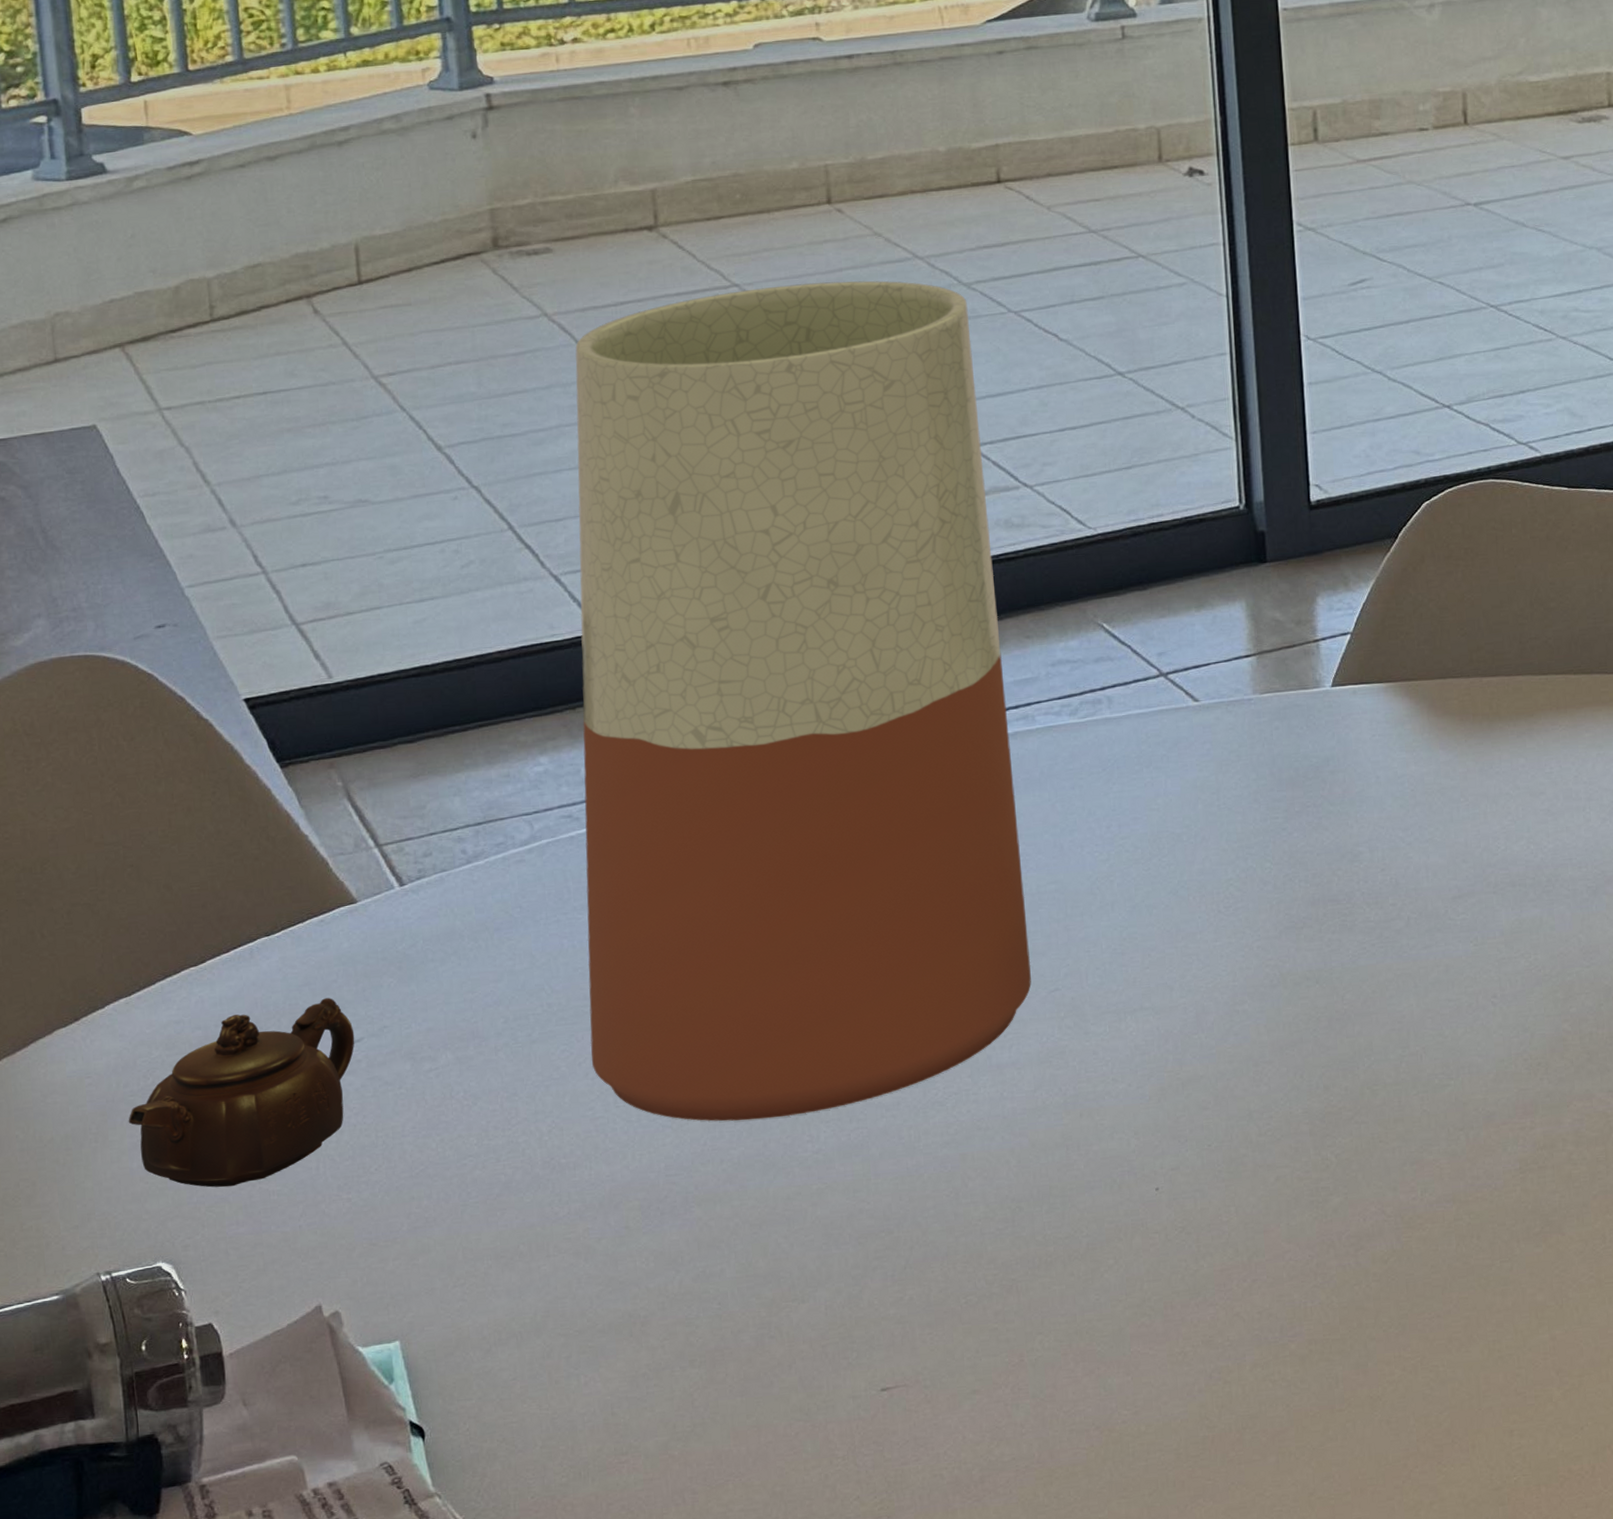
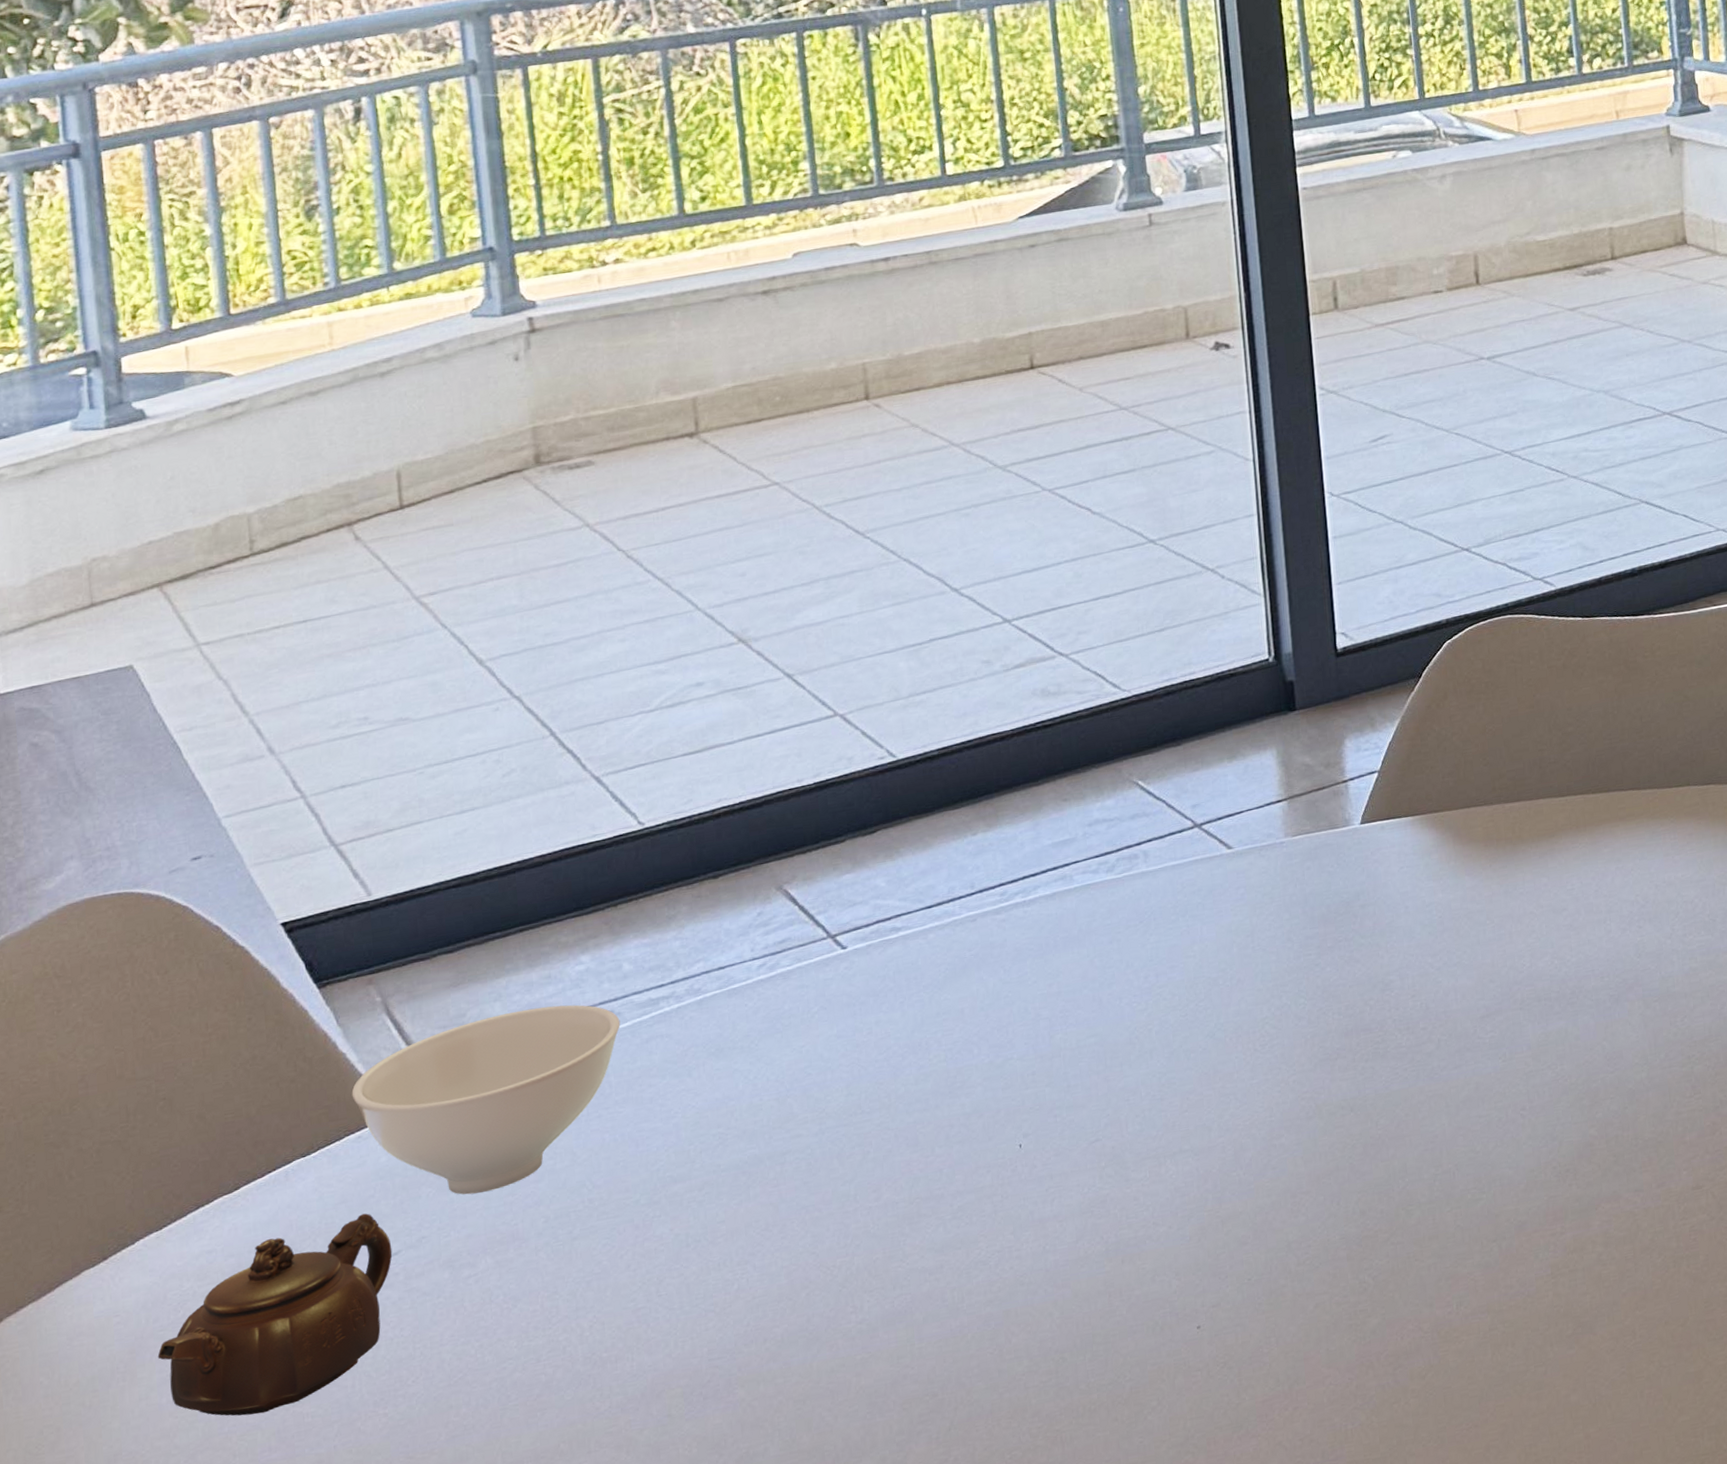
bowl: none [314,805,579,988] -> present [351,1004,621,1195]
vase: present [575,280,1031,1122] -> none [616,469,1072,1302]

